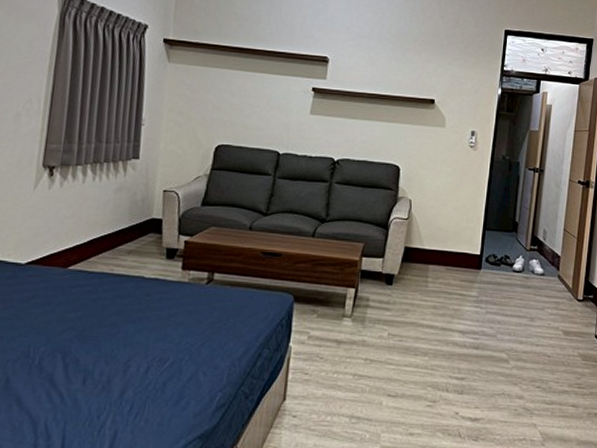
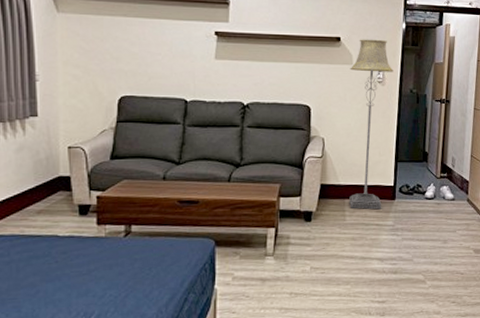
floor lamp: none [433,102,487,279] -> present [349,39,394,210]

